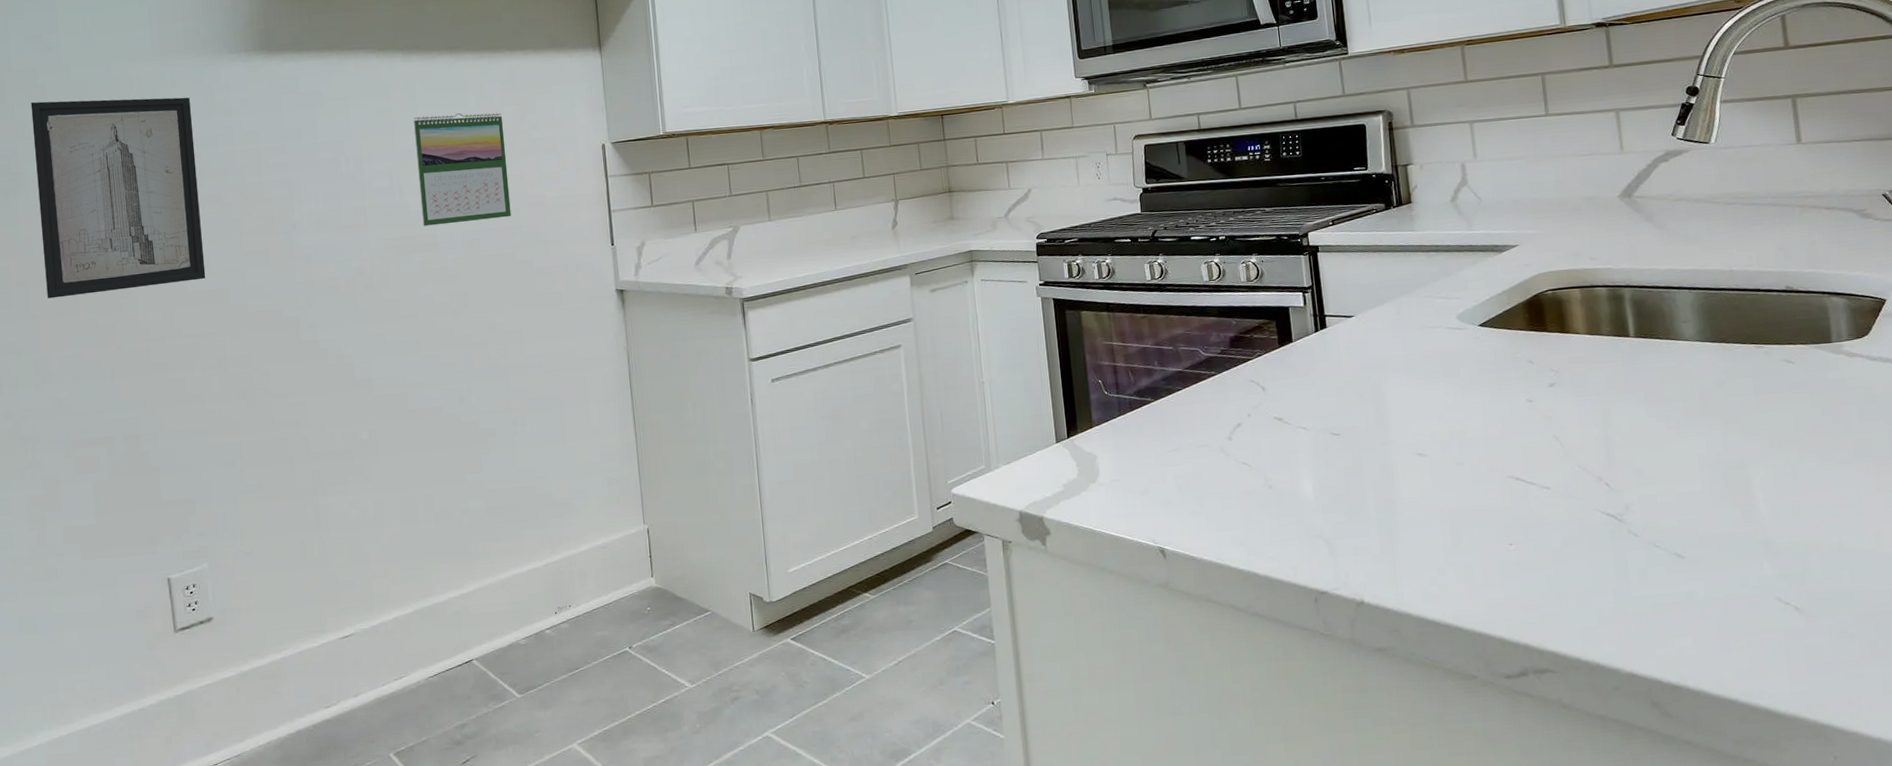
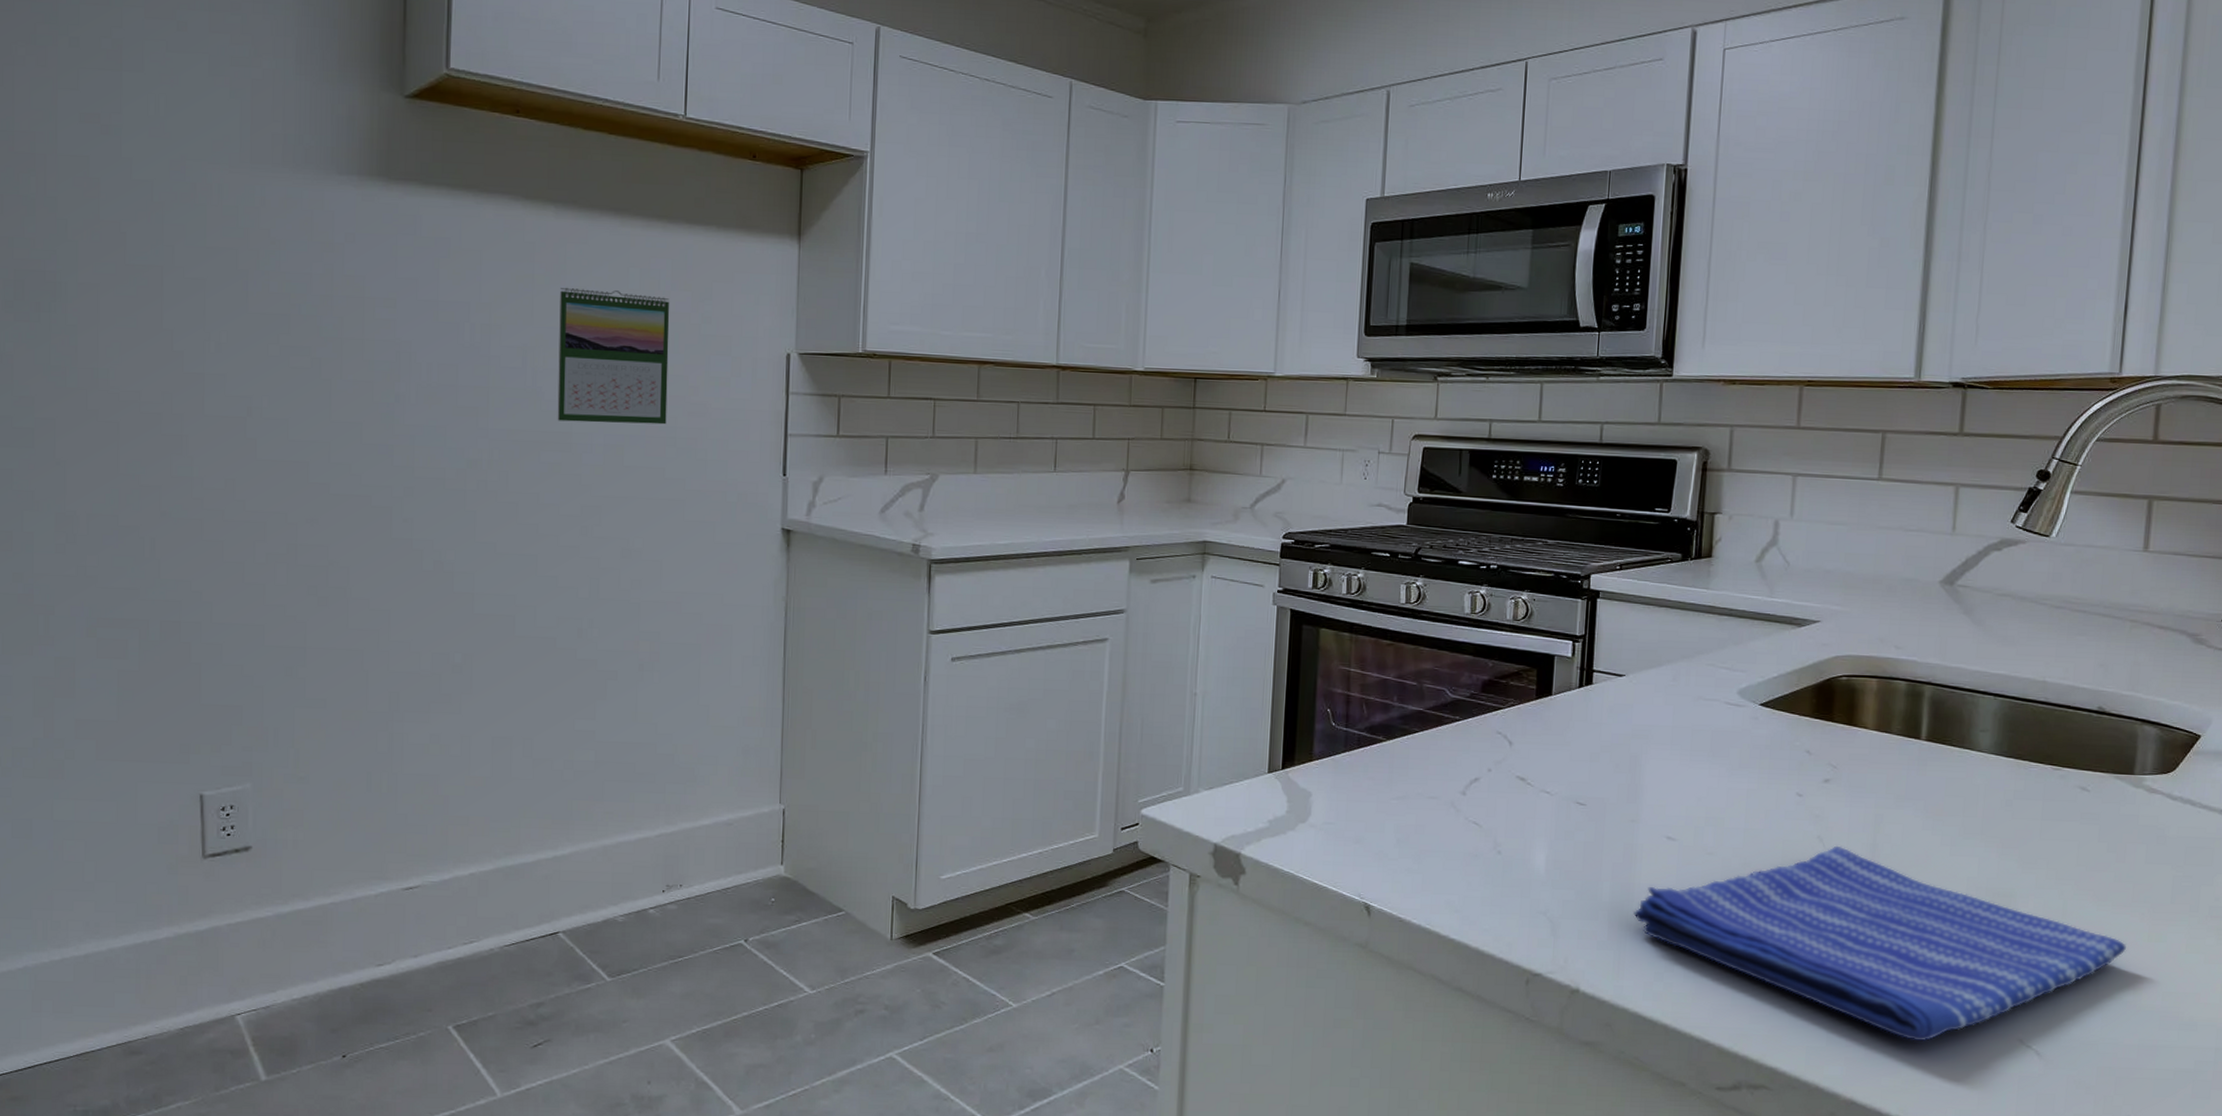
wall art: present [31,97,206,299] -> none [78,196,283,447]
dish towel: none [1400,441,1859,611] -> present [1633,845,2126,1042]

